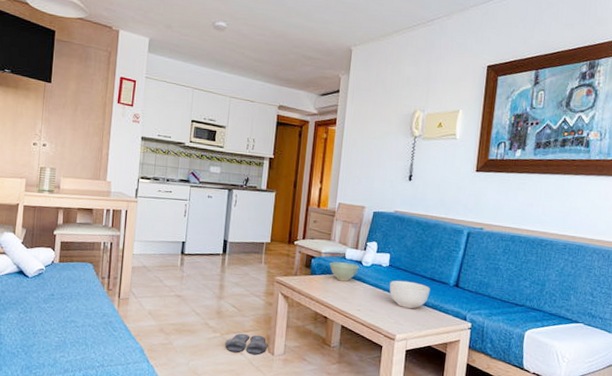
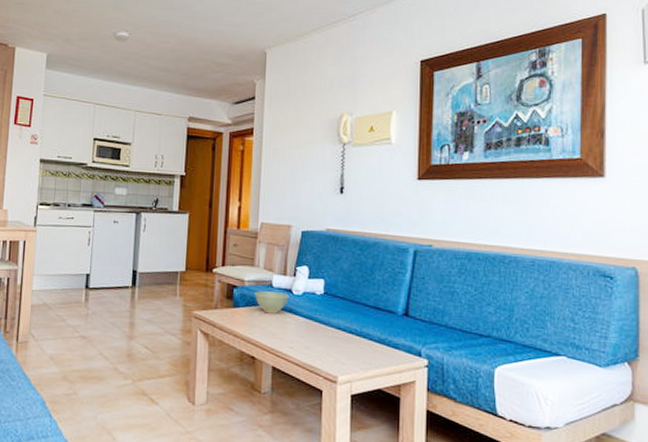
slippers: present [225,333,268,355] -> none [138,379,188,405]
bowl: present [389,280,431,309] -> none [325,310,376,345]

